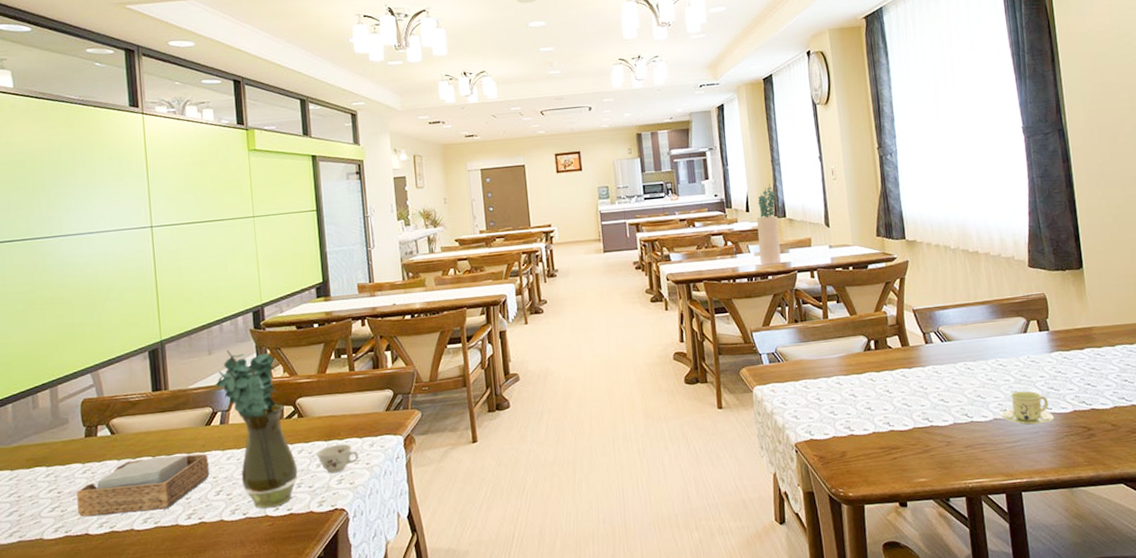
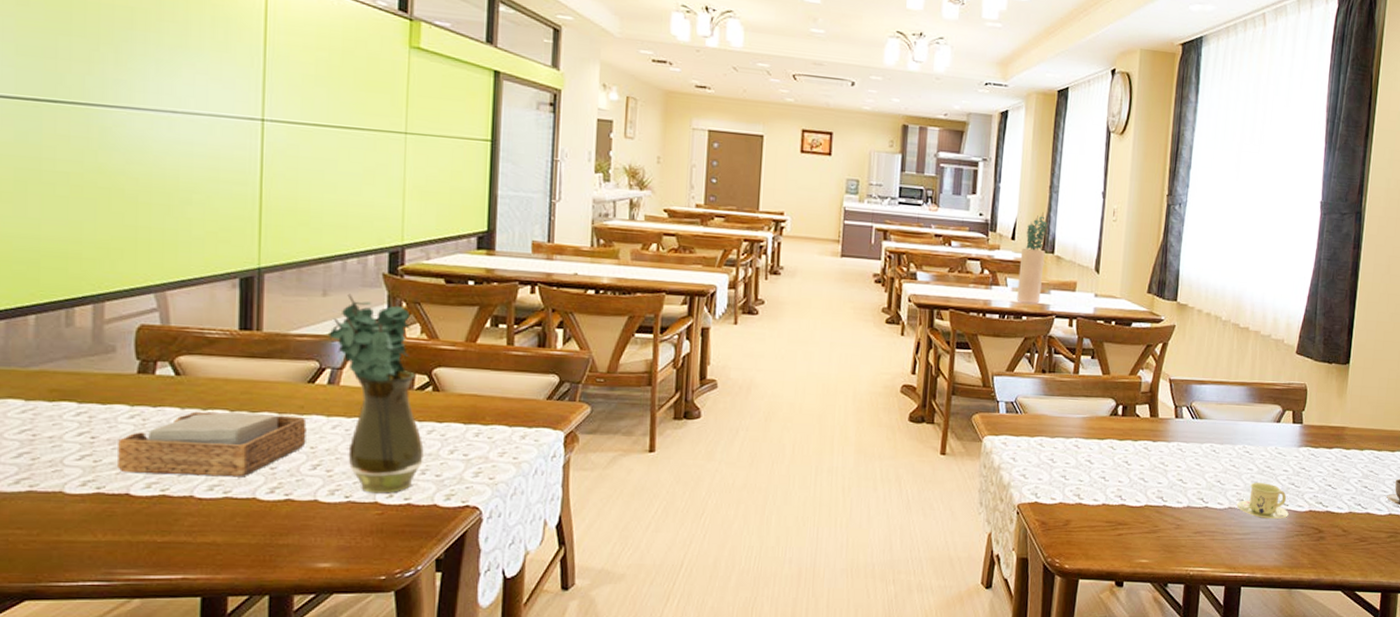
teacup: present [316,444,359,474] -> none [450,430,505,464]

